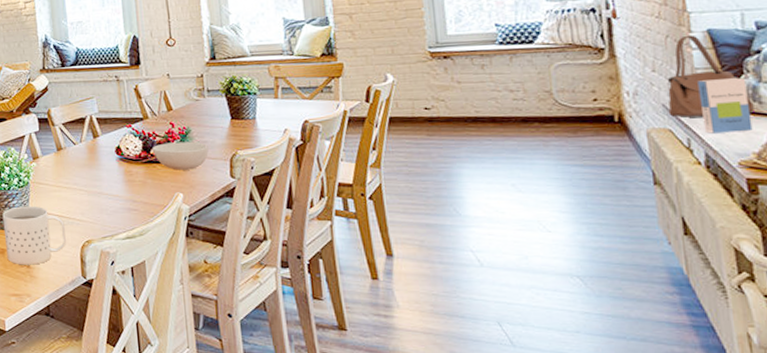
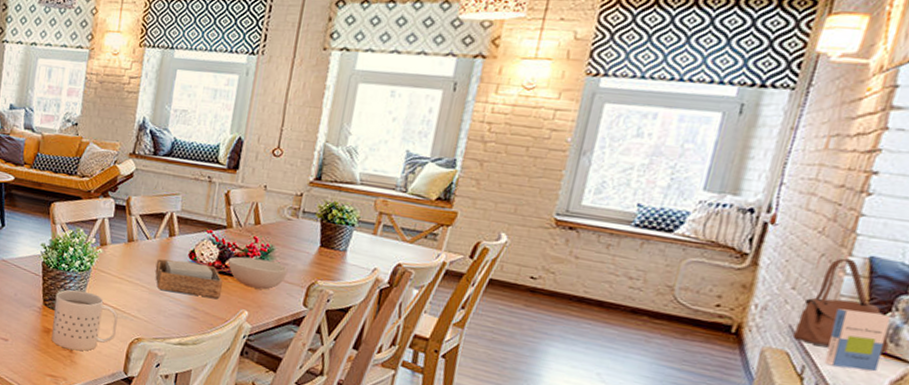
napkin holder: none [87,157,153,189] -> present [155,259,223,298]

